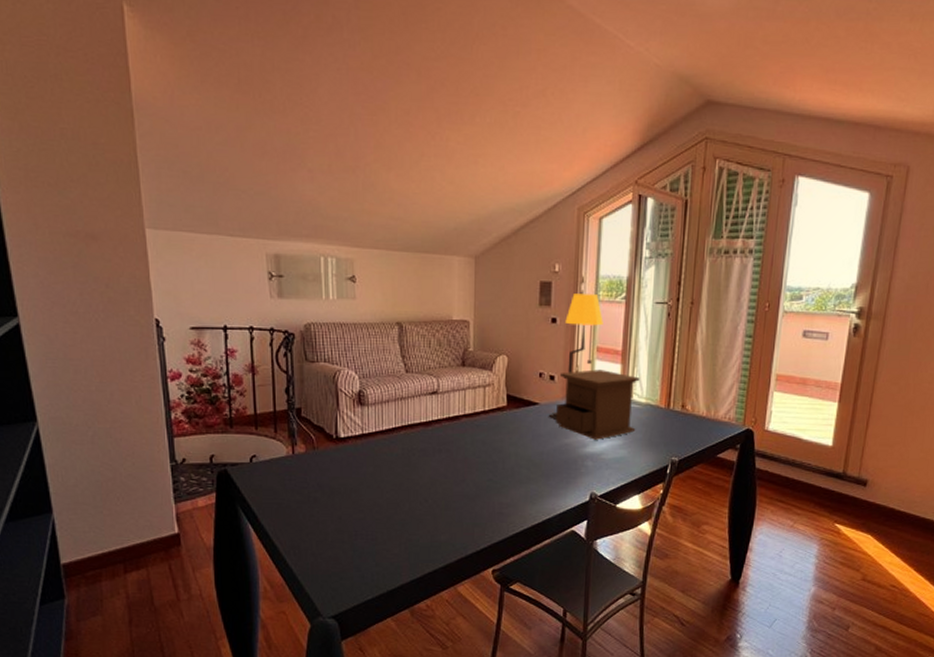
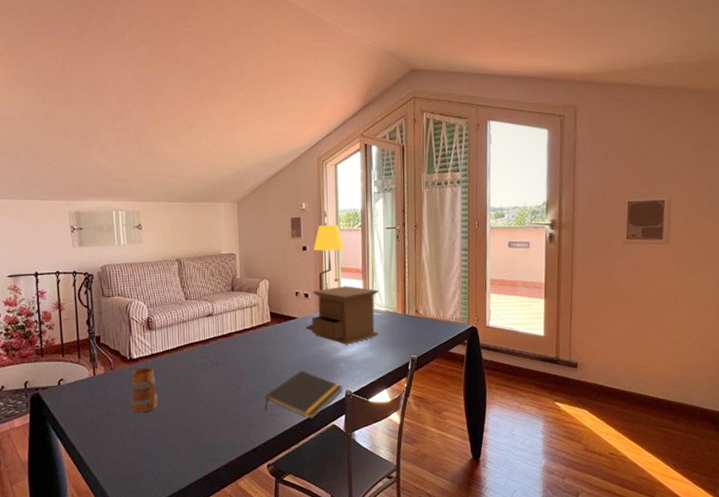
mug: none [336,448,368,501] -> present [131,367,158,413]
notepad: none [494,465,588,523] -> present [265,370,343,419]

